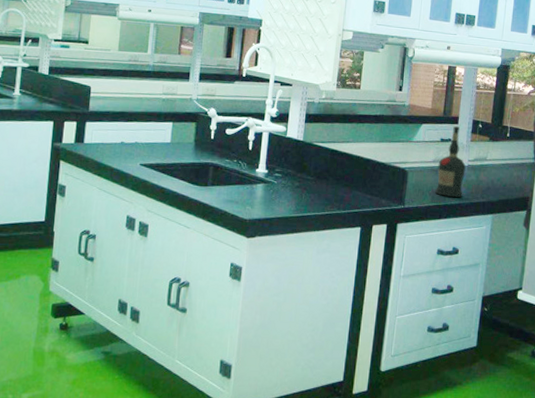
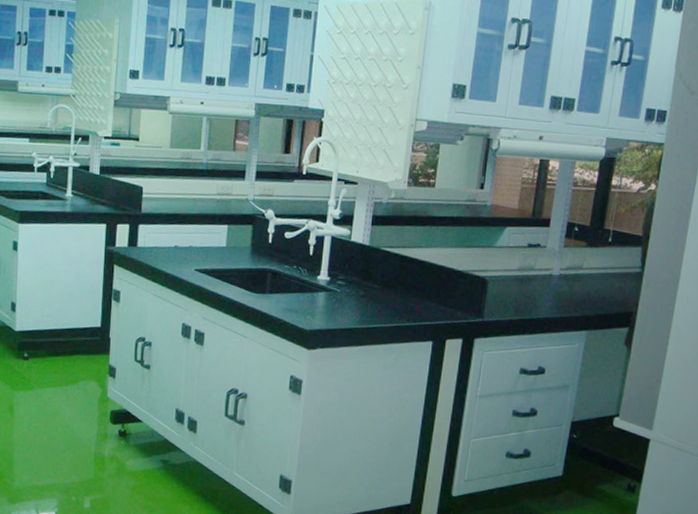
liquor bottle: present [435,126,466,197] -> none [520,230,557,311]

